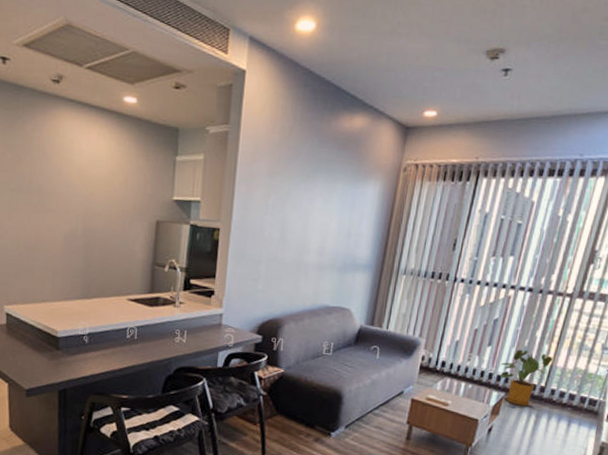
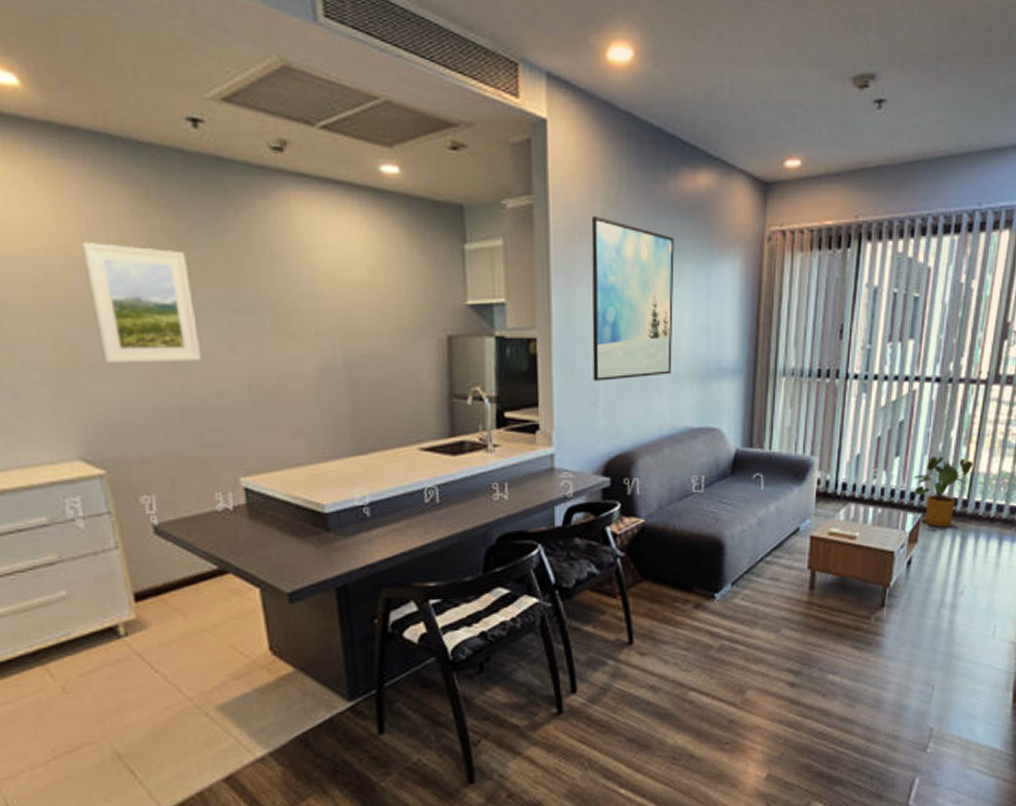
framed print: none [258,143,331,265] -> present [591,216,674,381]

